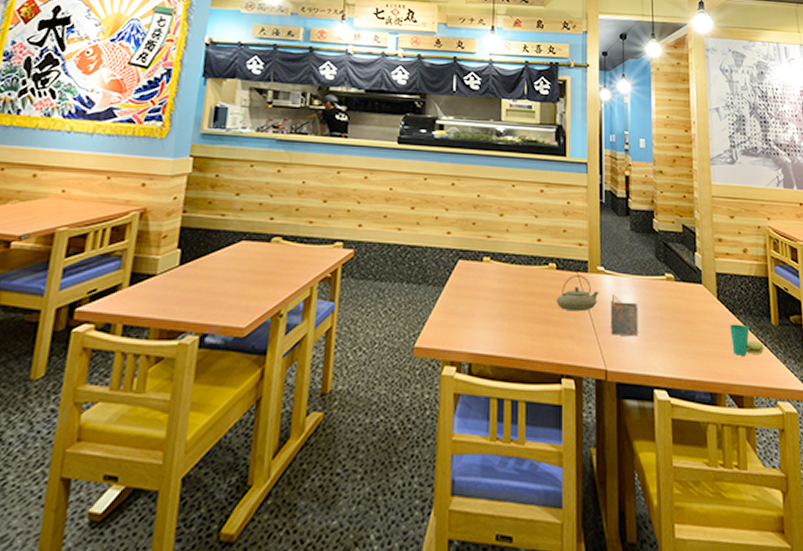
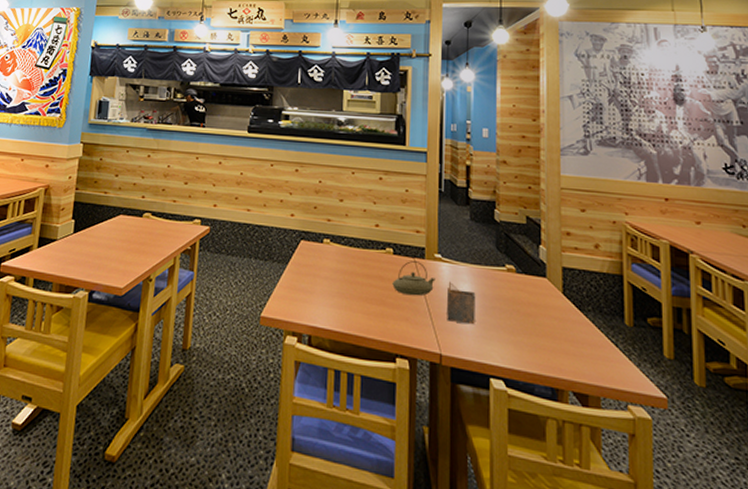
cup: present [729,324,764,355] -> none [575,321,615,355]

